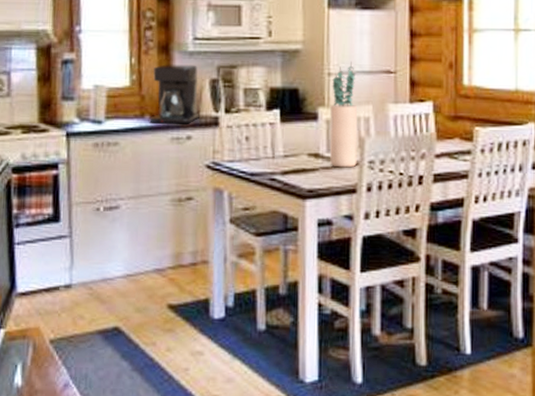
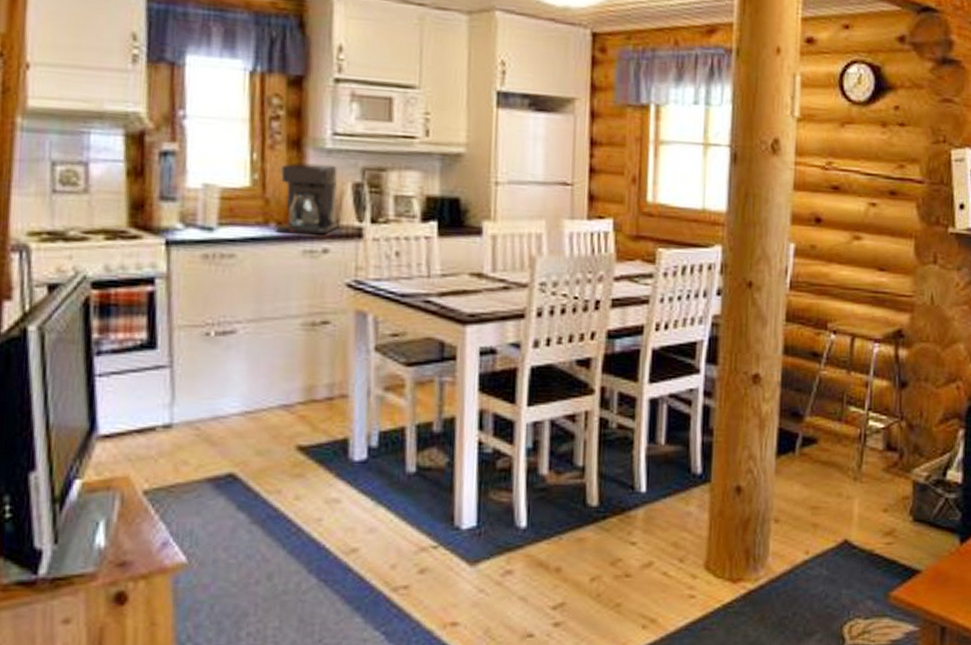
vase: present [329,62,358,168] -> none [495,170,529,290]

